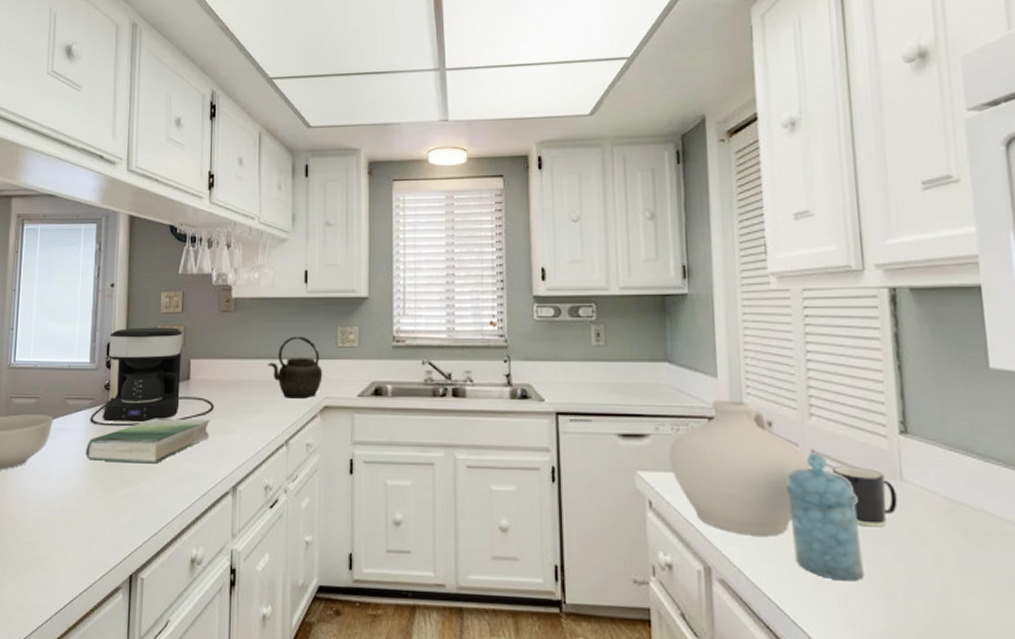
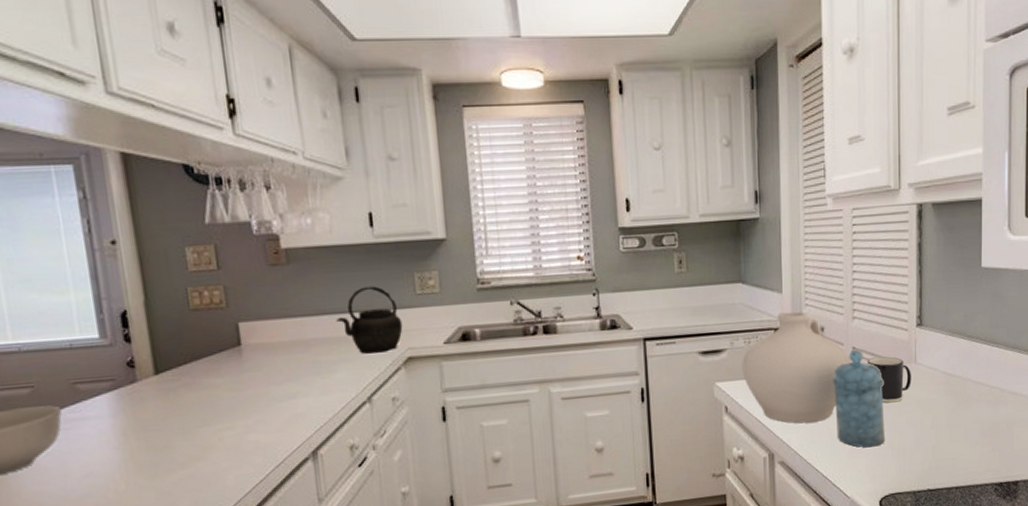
book: present [86,418,210,464] -> none [115,385,276,449]
coffee maker: present [90,327,215,427] -> none [114,287,277,409]

